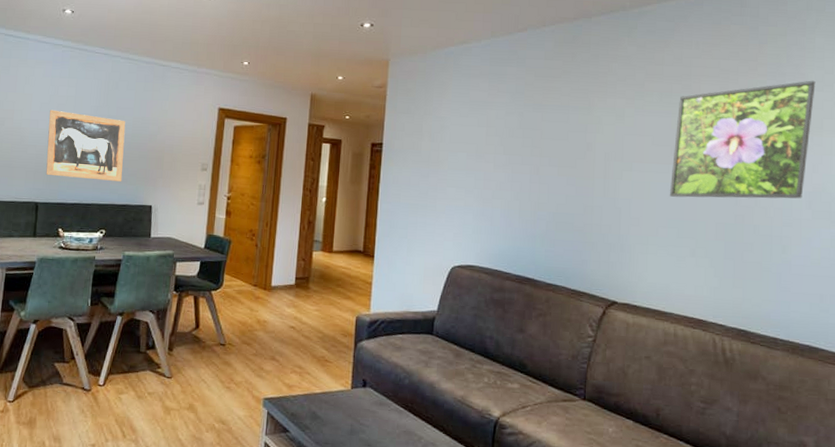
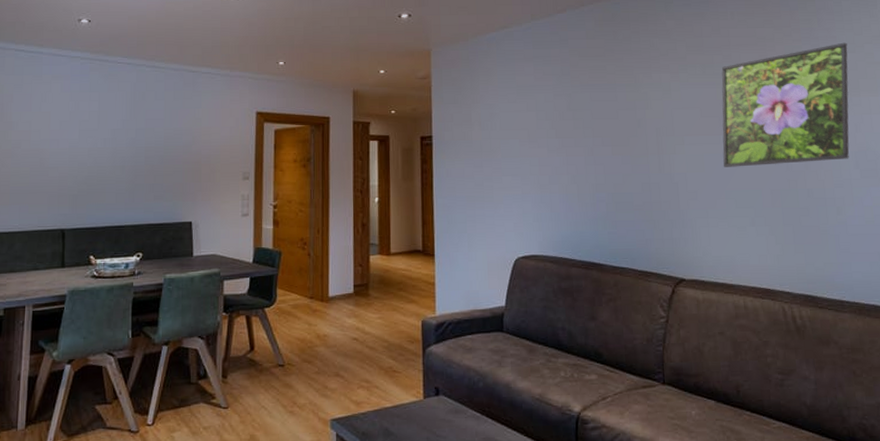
wall art: present [46,109,126,182] -> none [70,127,157,199]

